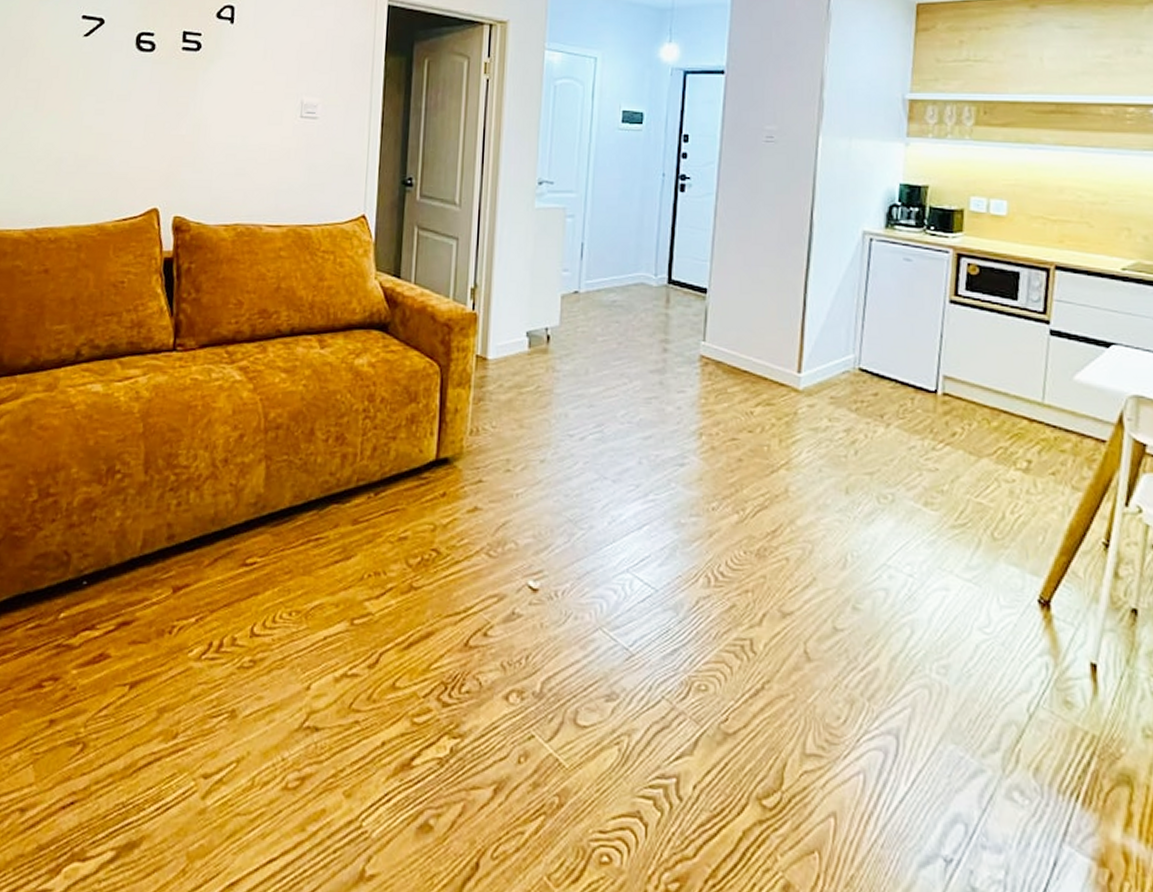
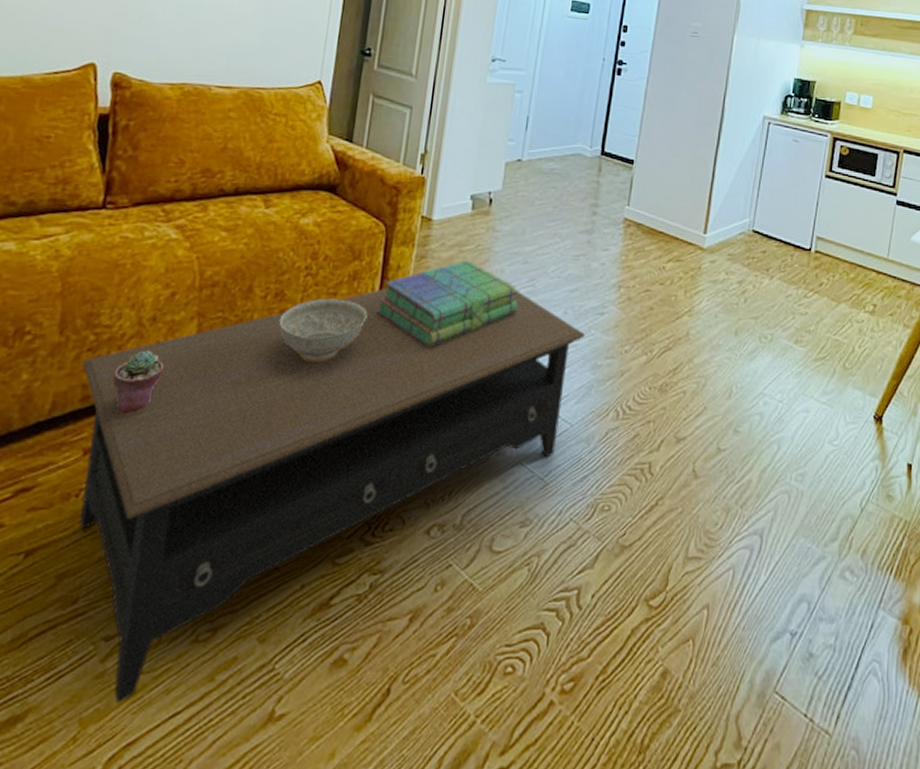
coffee table: none [165,410,664,843] -> present [79,266,585,704]
potted succulent: none [193,492,239,554] -> present [112,350,165,414]
decorative bowl: none [341,442,428,509] -> present [278,298,368,362]
stack of books: none [437,403,586,498] -> present [377,260,518,348]

